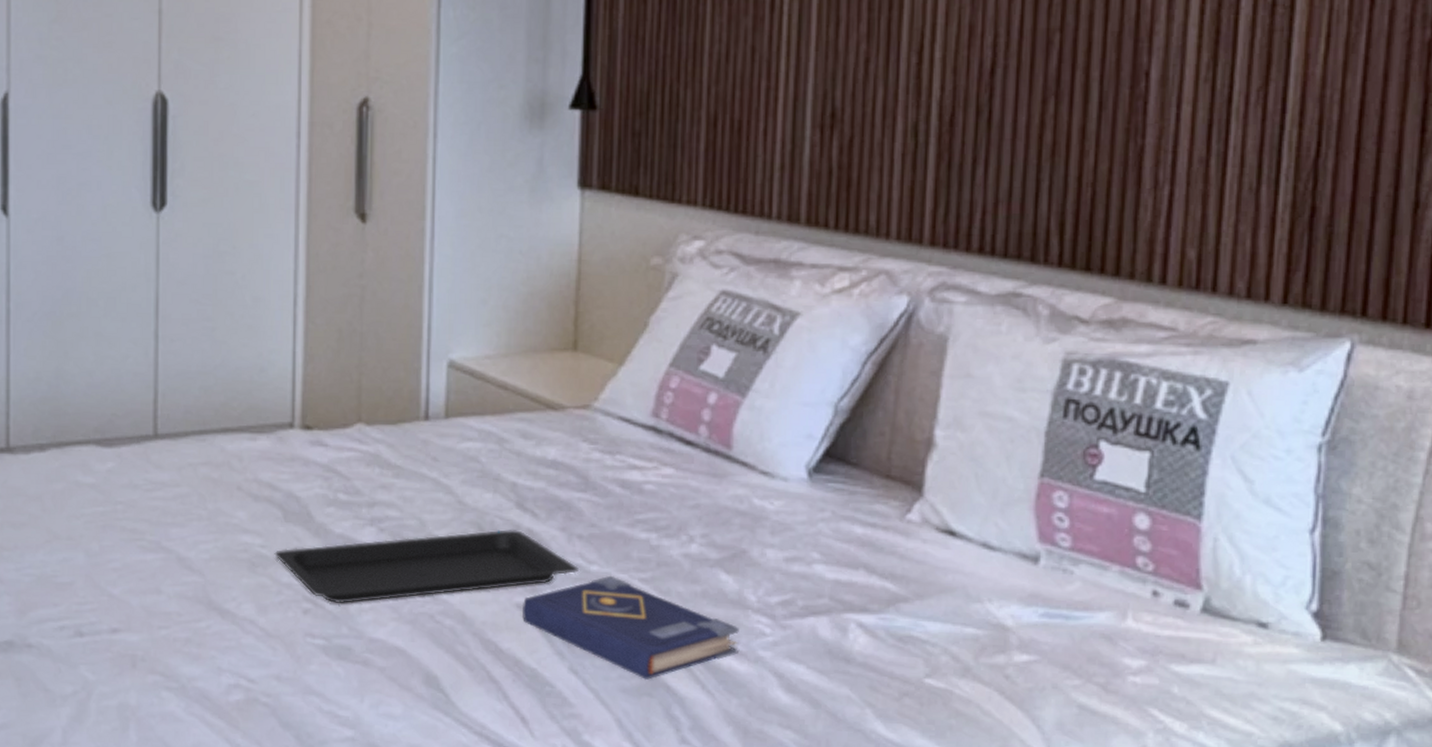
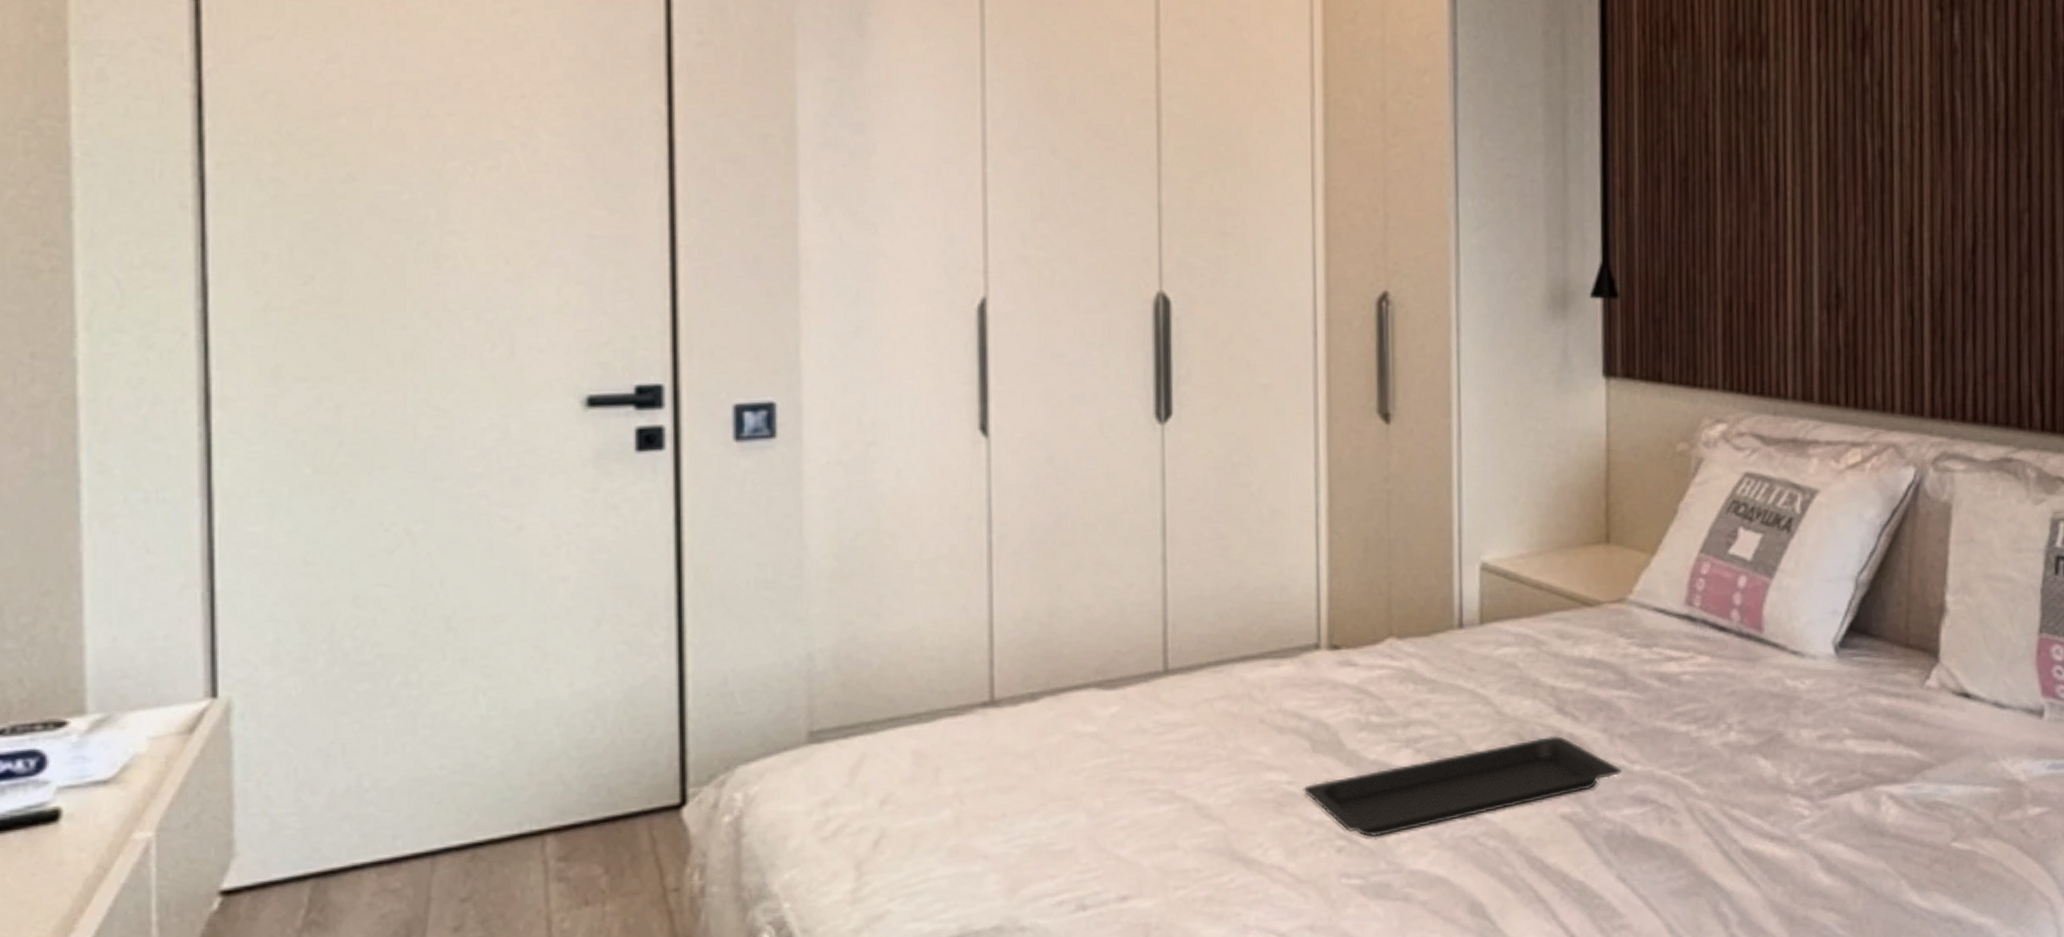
book: present [522,575,739,681] -> none [1566,773,1780,880]

